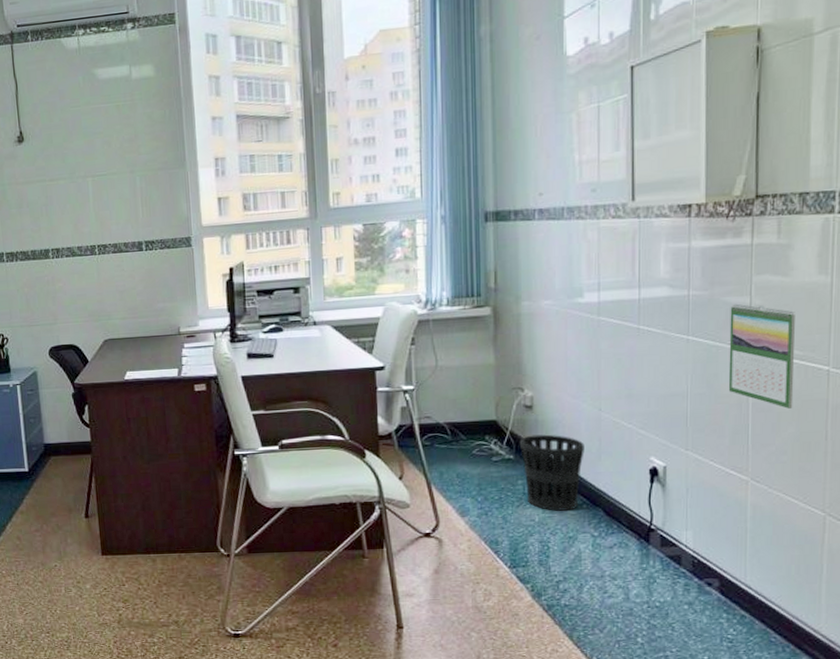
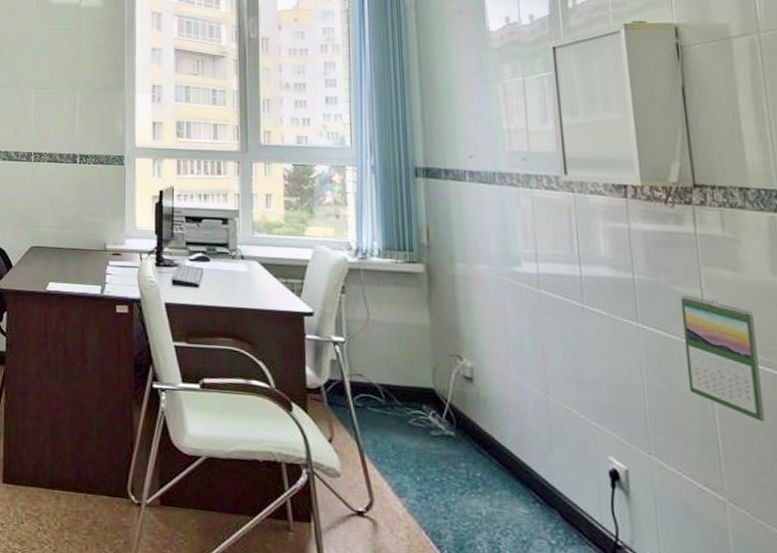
wastebasket: present [519,434,584,511] -> none [460,411,534,508]

